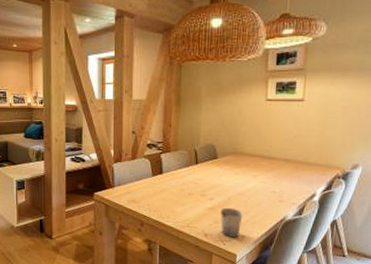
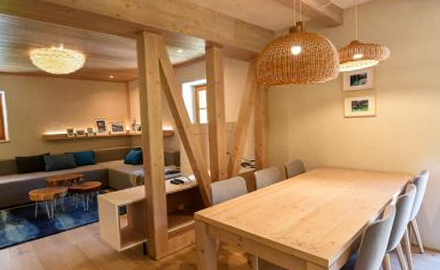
cup: present [220,207,243,237] -> none [312,217,332,244]

